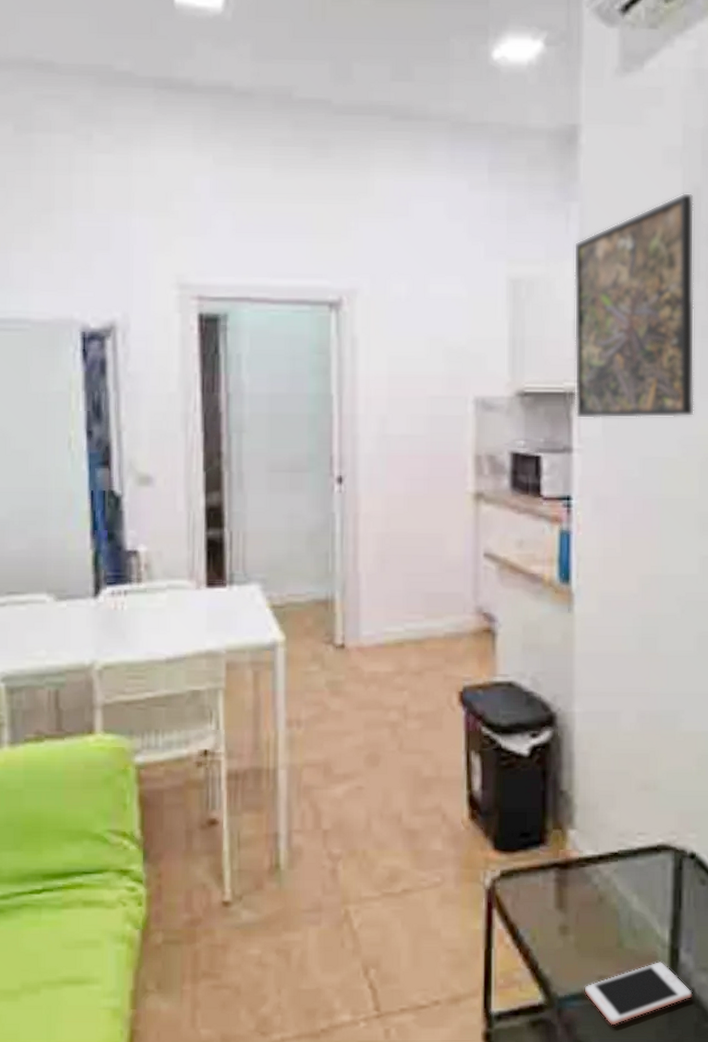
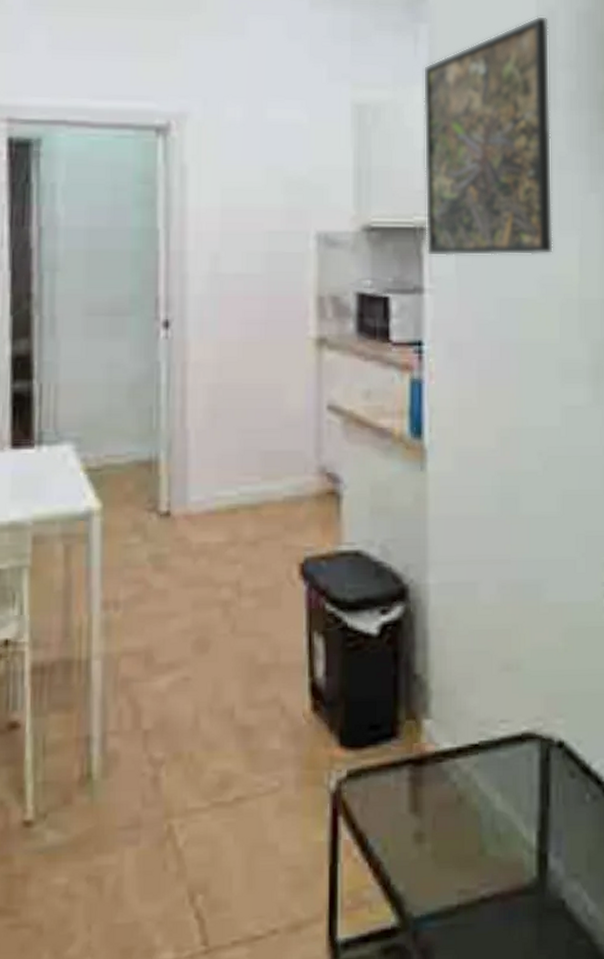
cell phone: present [585,962,692,1026] -> none [444,870,562,948]

